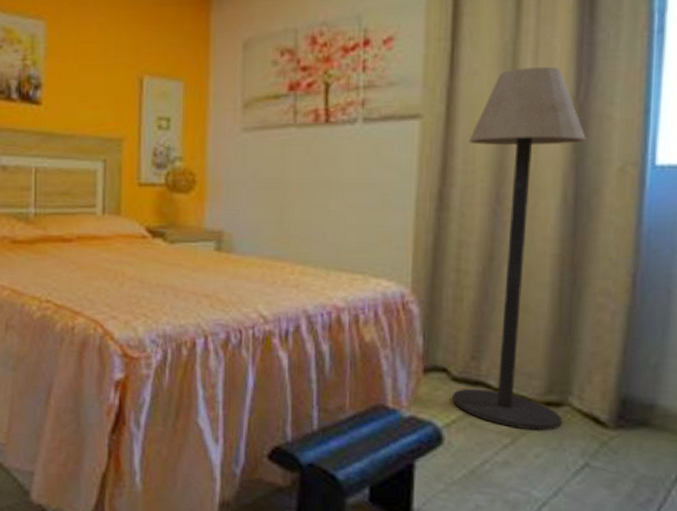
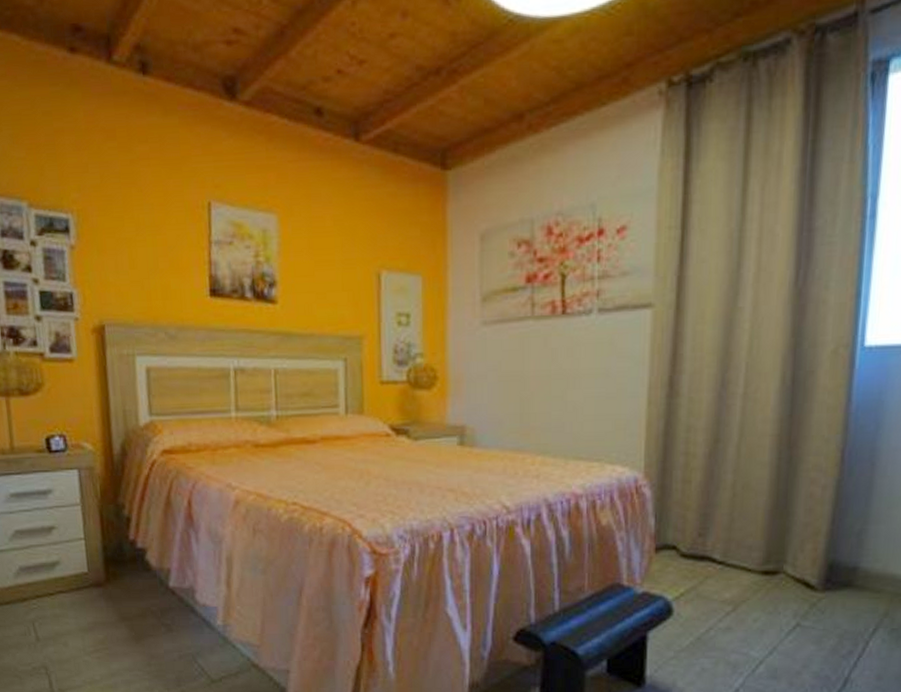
floor lamp: present [452,66,586,431] -> none [681,253,804,598]

